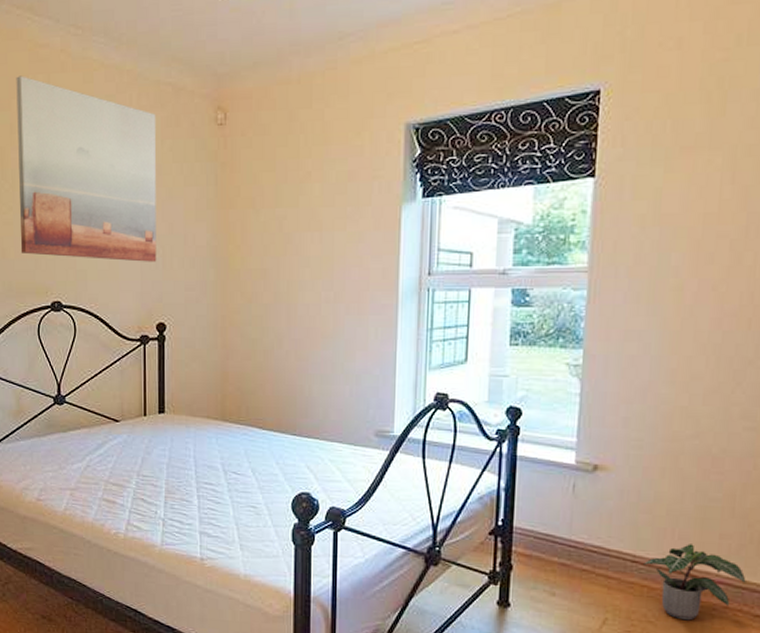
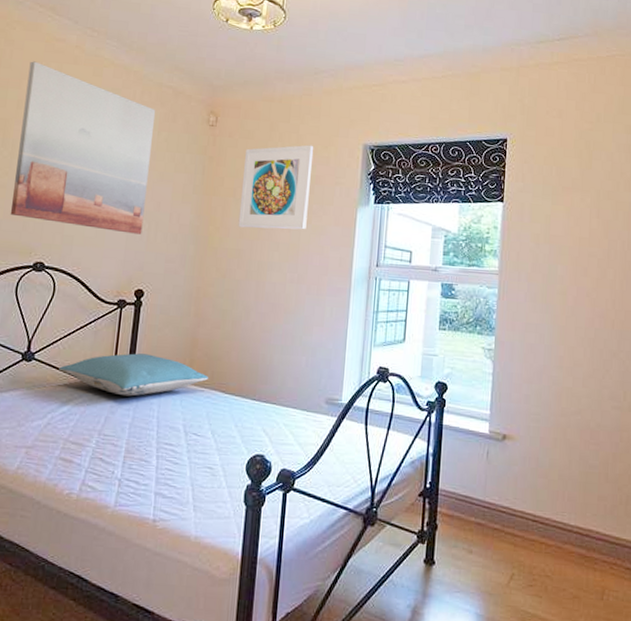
pillow: none [90,391,243,436] -> present [59,353,208,397]
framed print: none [261,133,344,243] -> present [238,145,314,230]
potted plant: present [644,544,746,621] -> none [542,505,619,574]

